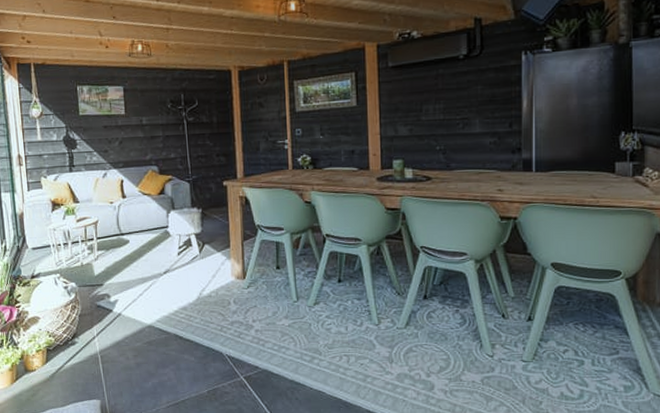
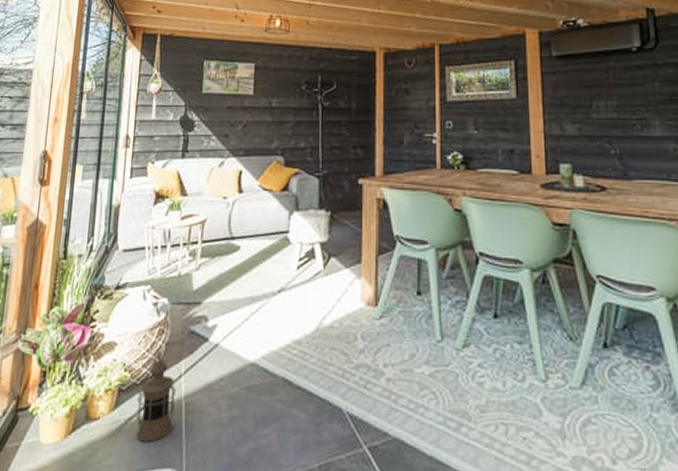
lantern: none [63,320,94,384] -> present [136,350,177,442]

